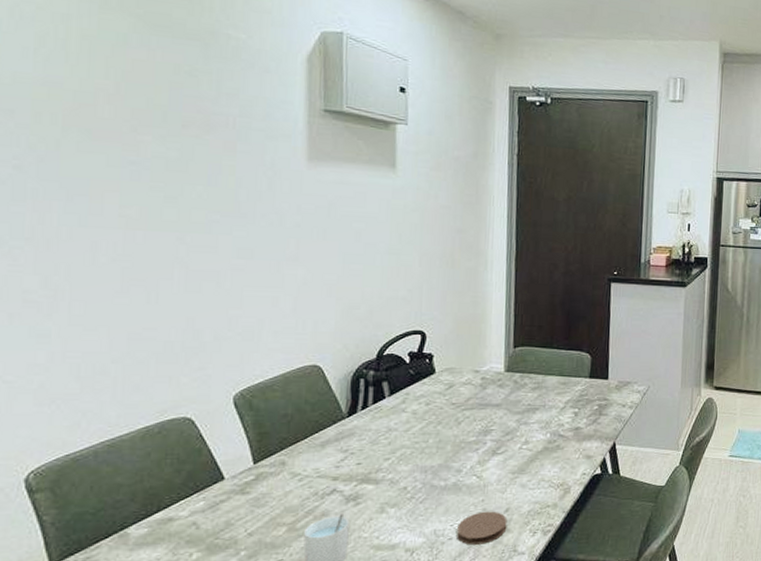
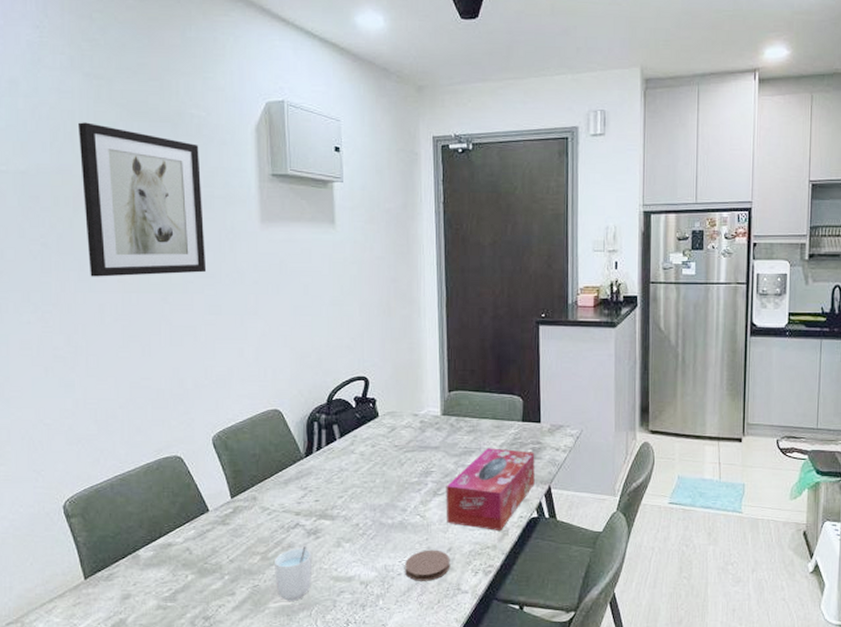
wall art: none [75,28,237,212] -> present [78,122,207,277]
tissue box: none [505,405,601,489] -> present [446,448,535,530]

